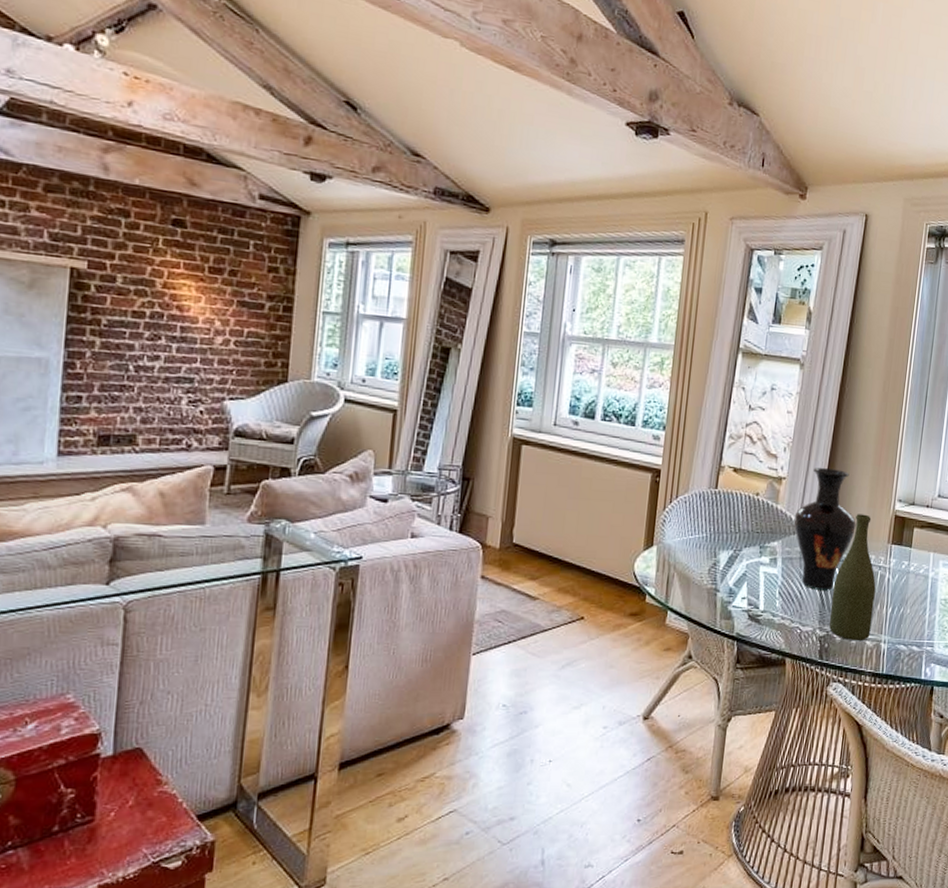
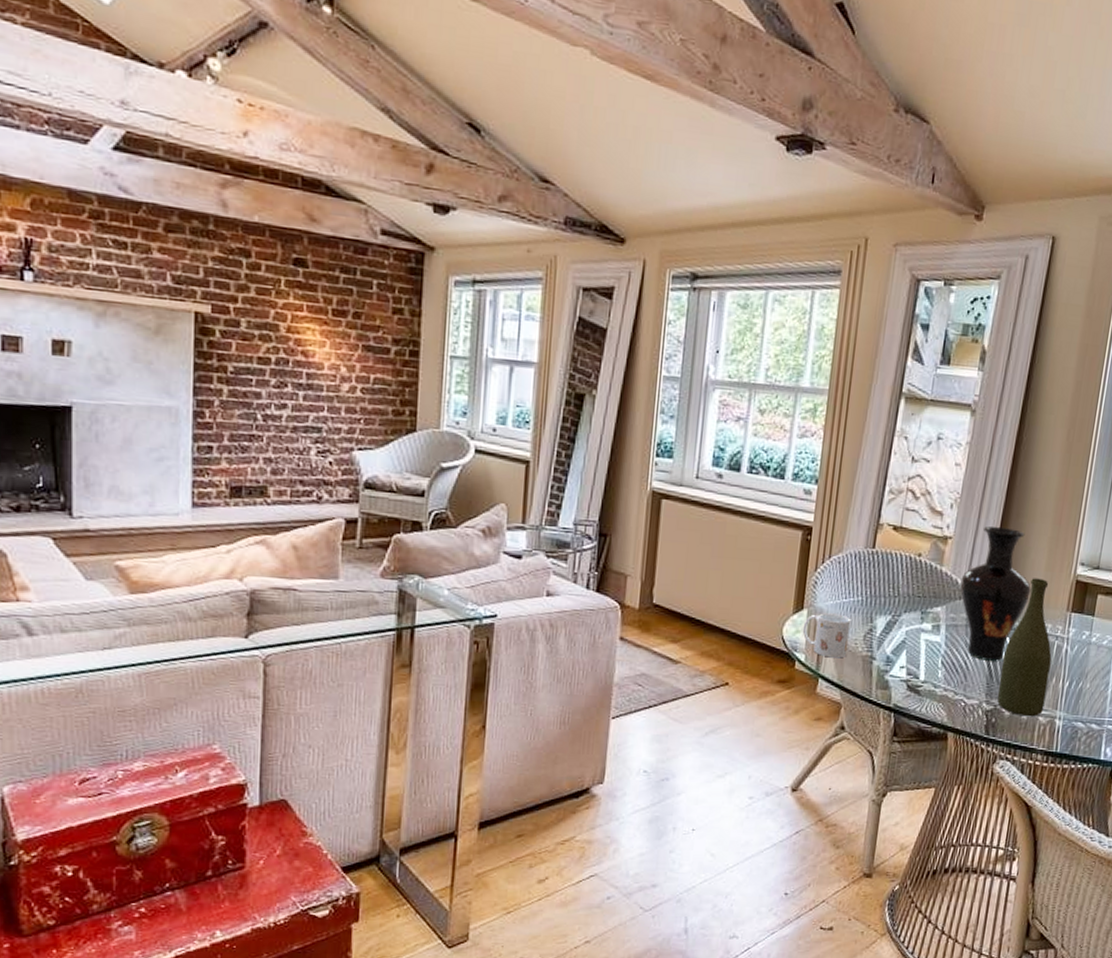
mug: none [652,549,697,591] -> present [802,613,851,659]

